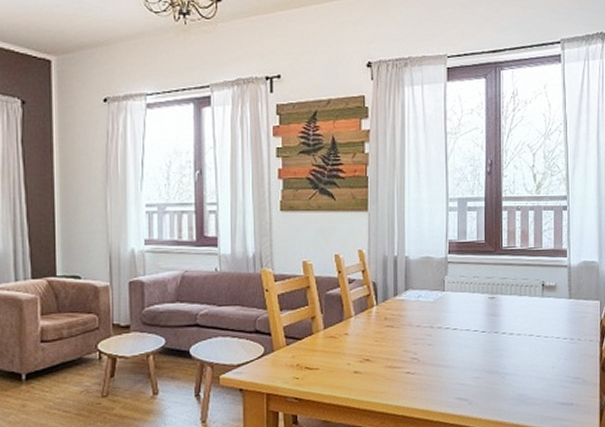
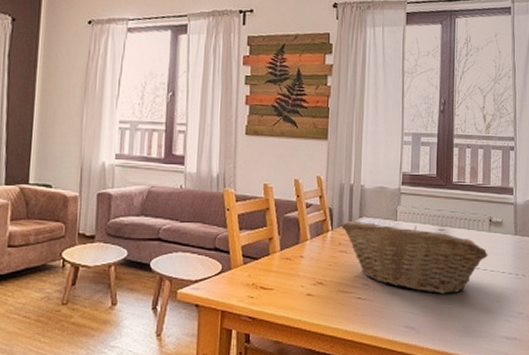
fruit basket: none [387,293,541,364] -> present [341,220,488,294]

